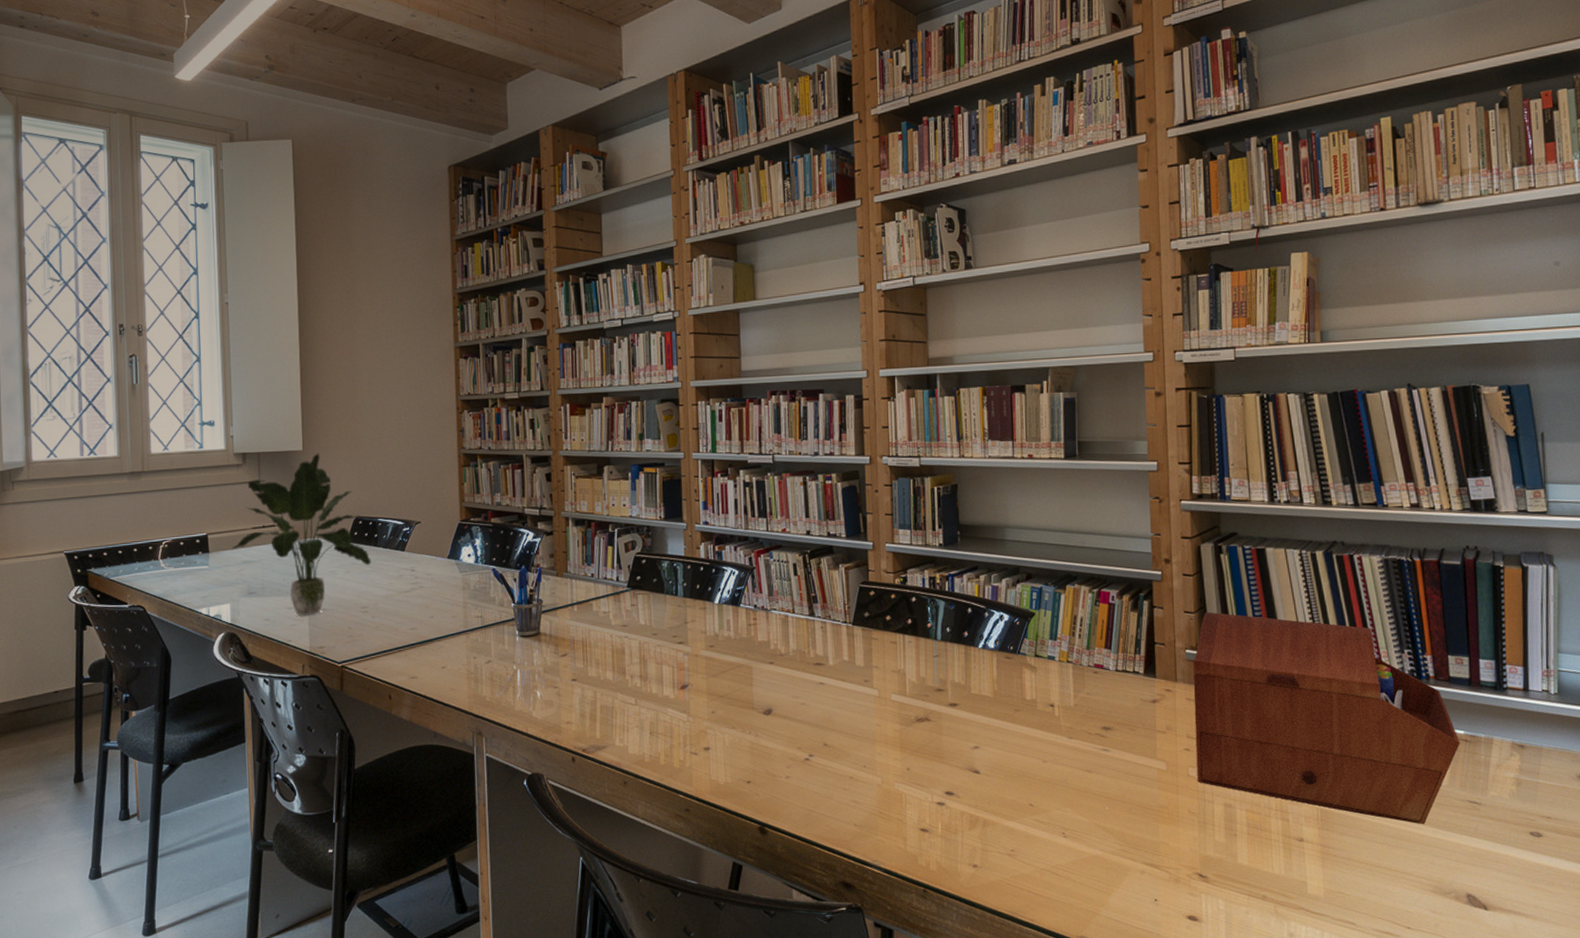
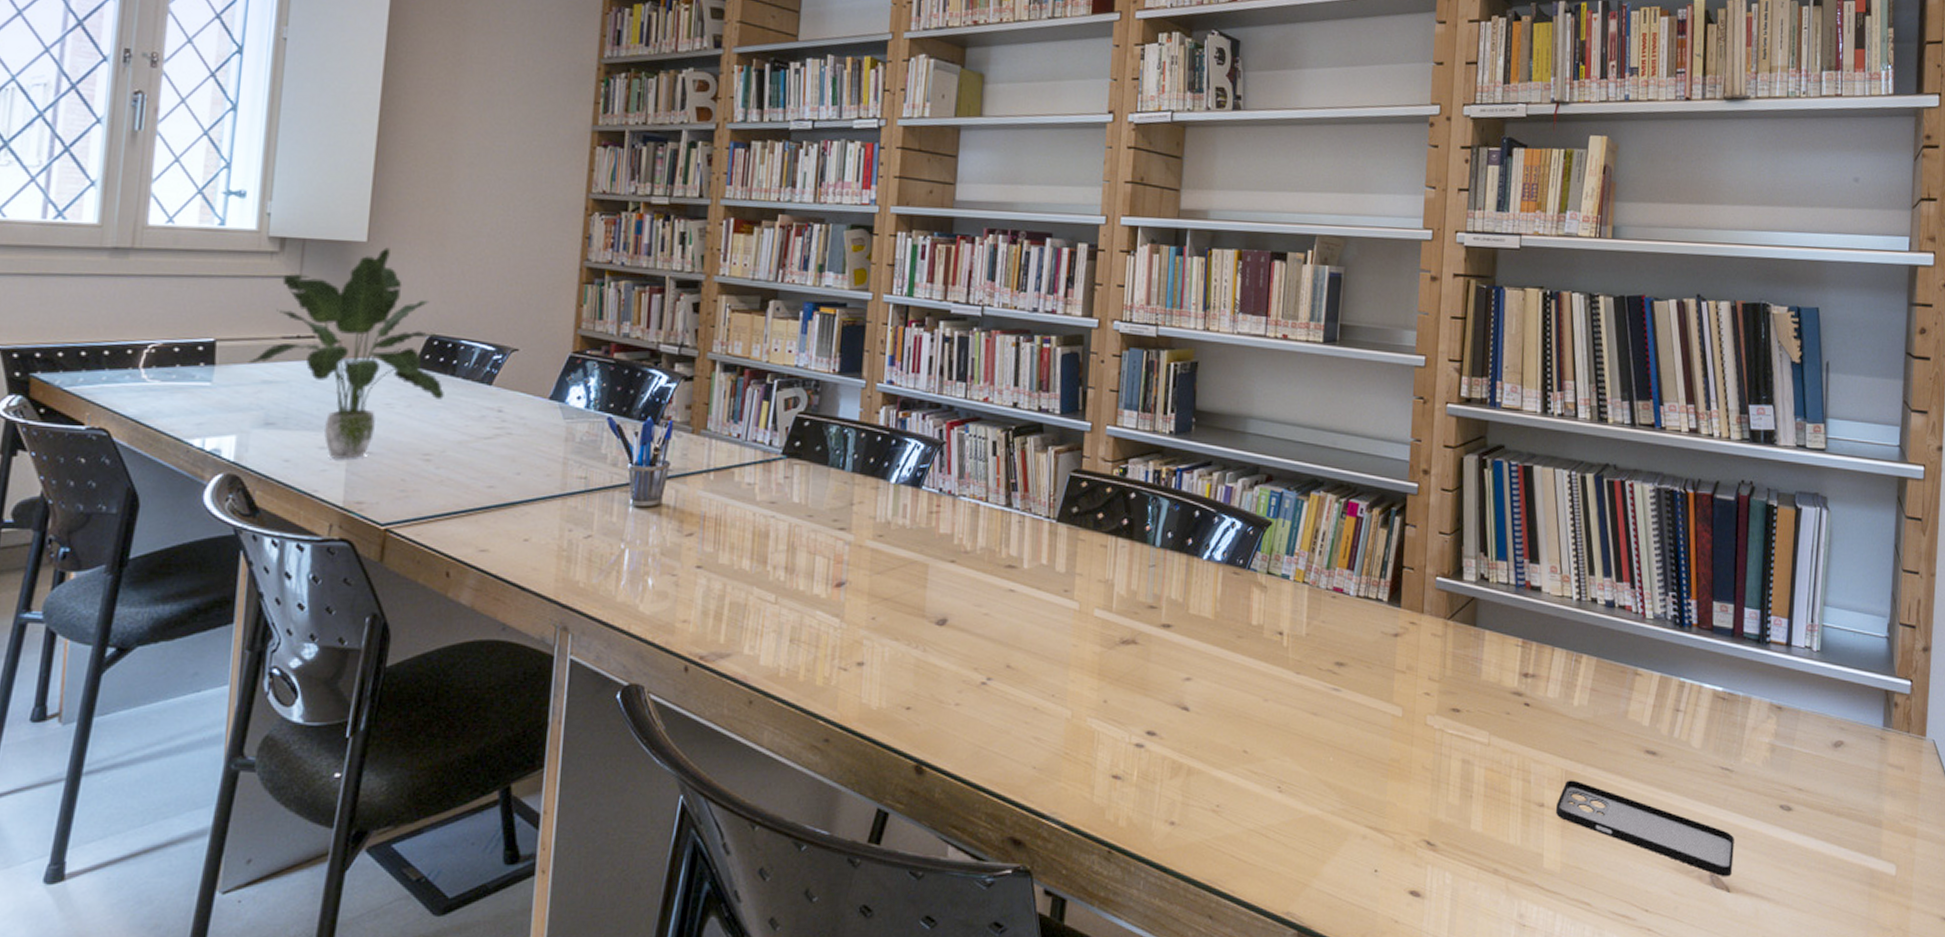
sewing box: present [1193,611,1460,825] -> none [1435,534,1718,793]
smartphone: none [1315,817,1488,897] -> present [1556,780,1734,877]

